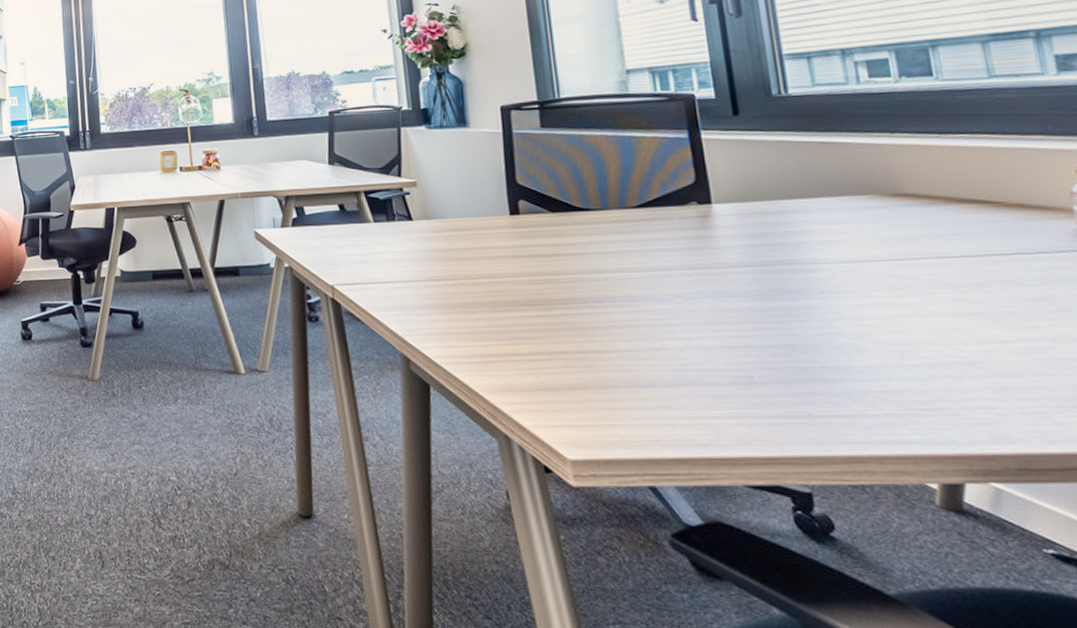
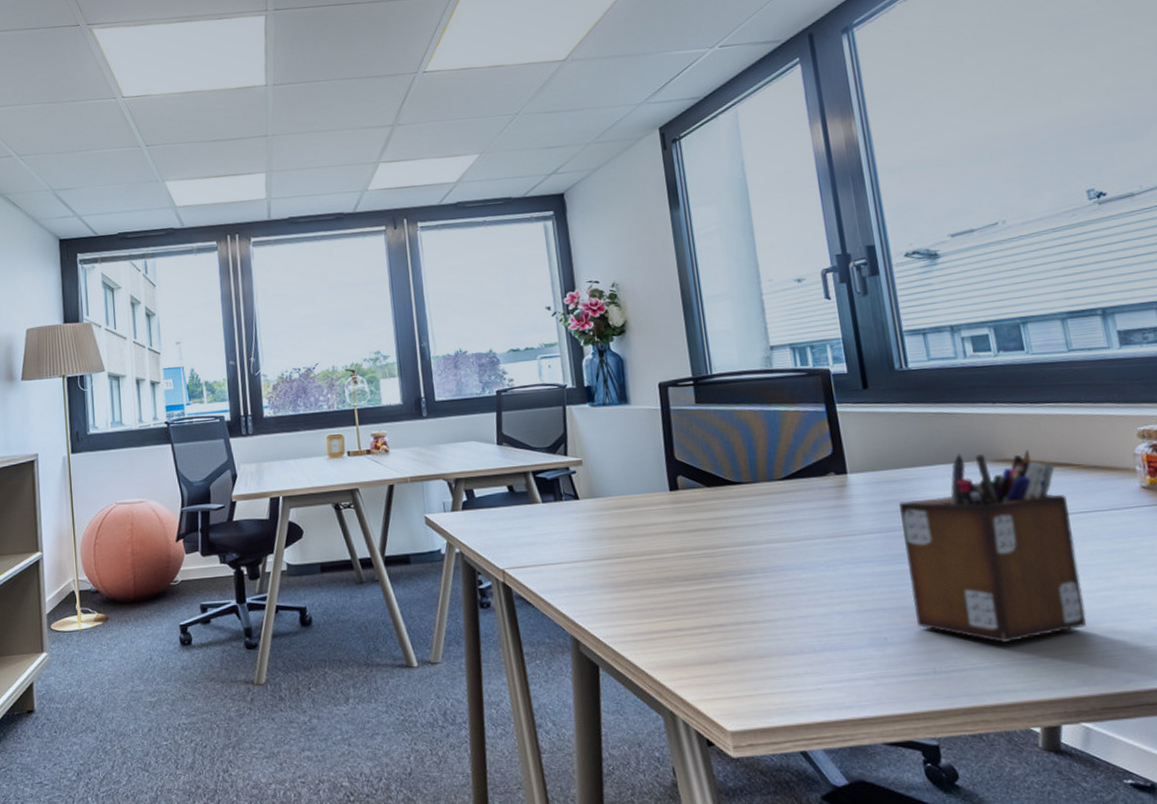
desk organizer: none [772,184,1003,390] -> present [899,449,1087,643]

